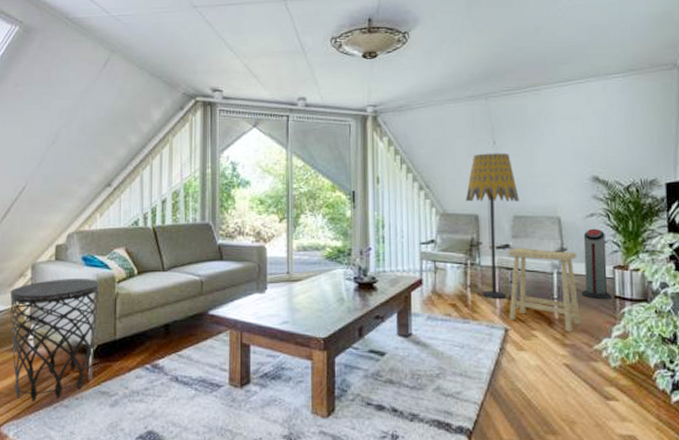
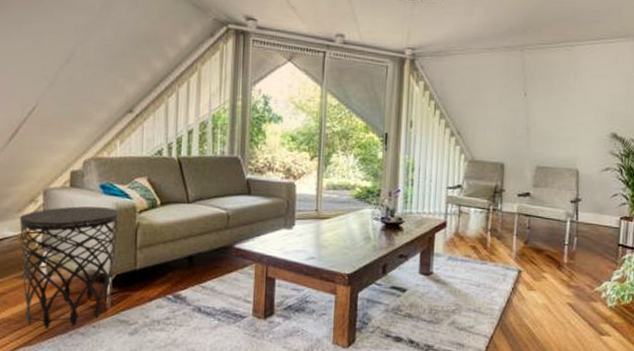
floor lamp: present [465,153,519,300] -> none [493,104,544,244]
stool: present [508,247,581,332] -> none [523,195,590,275]
air purifier: present [582,228,613,299] -> none [590,181,617,247]

